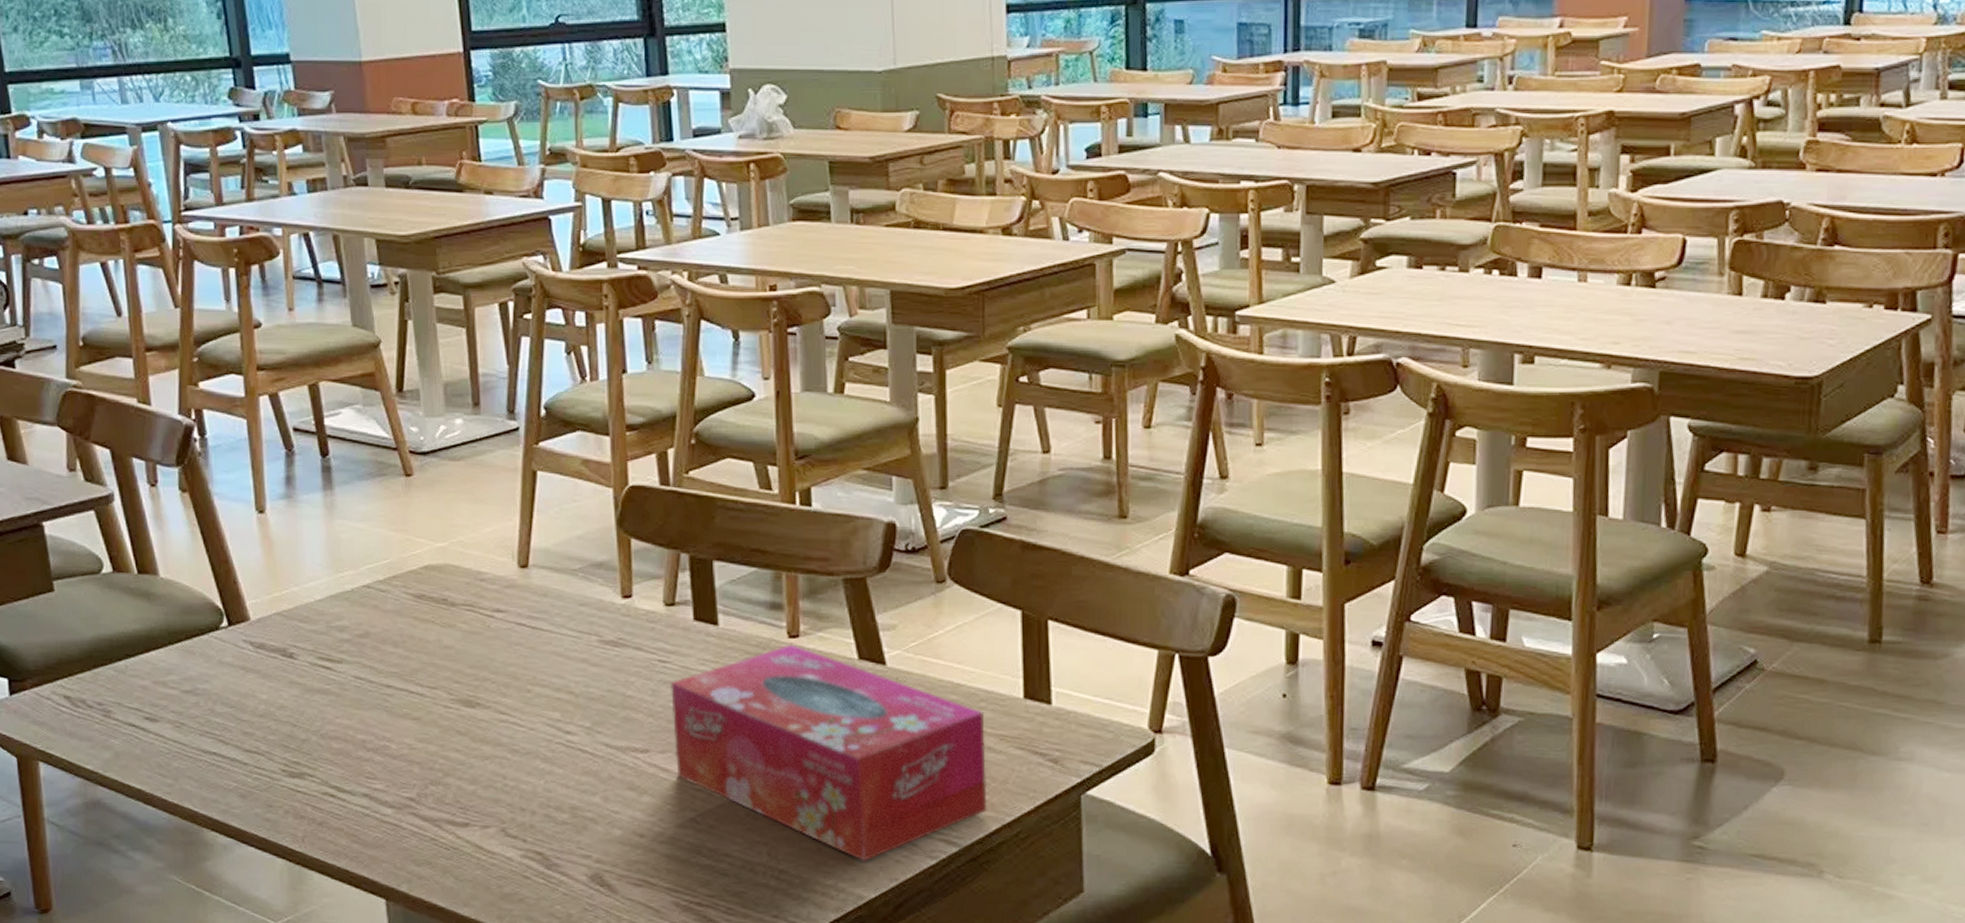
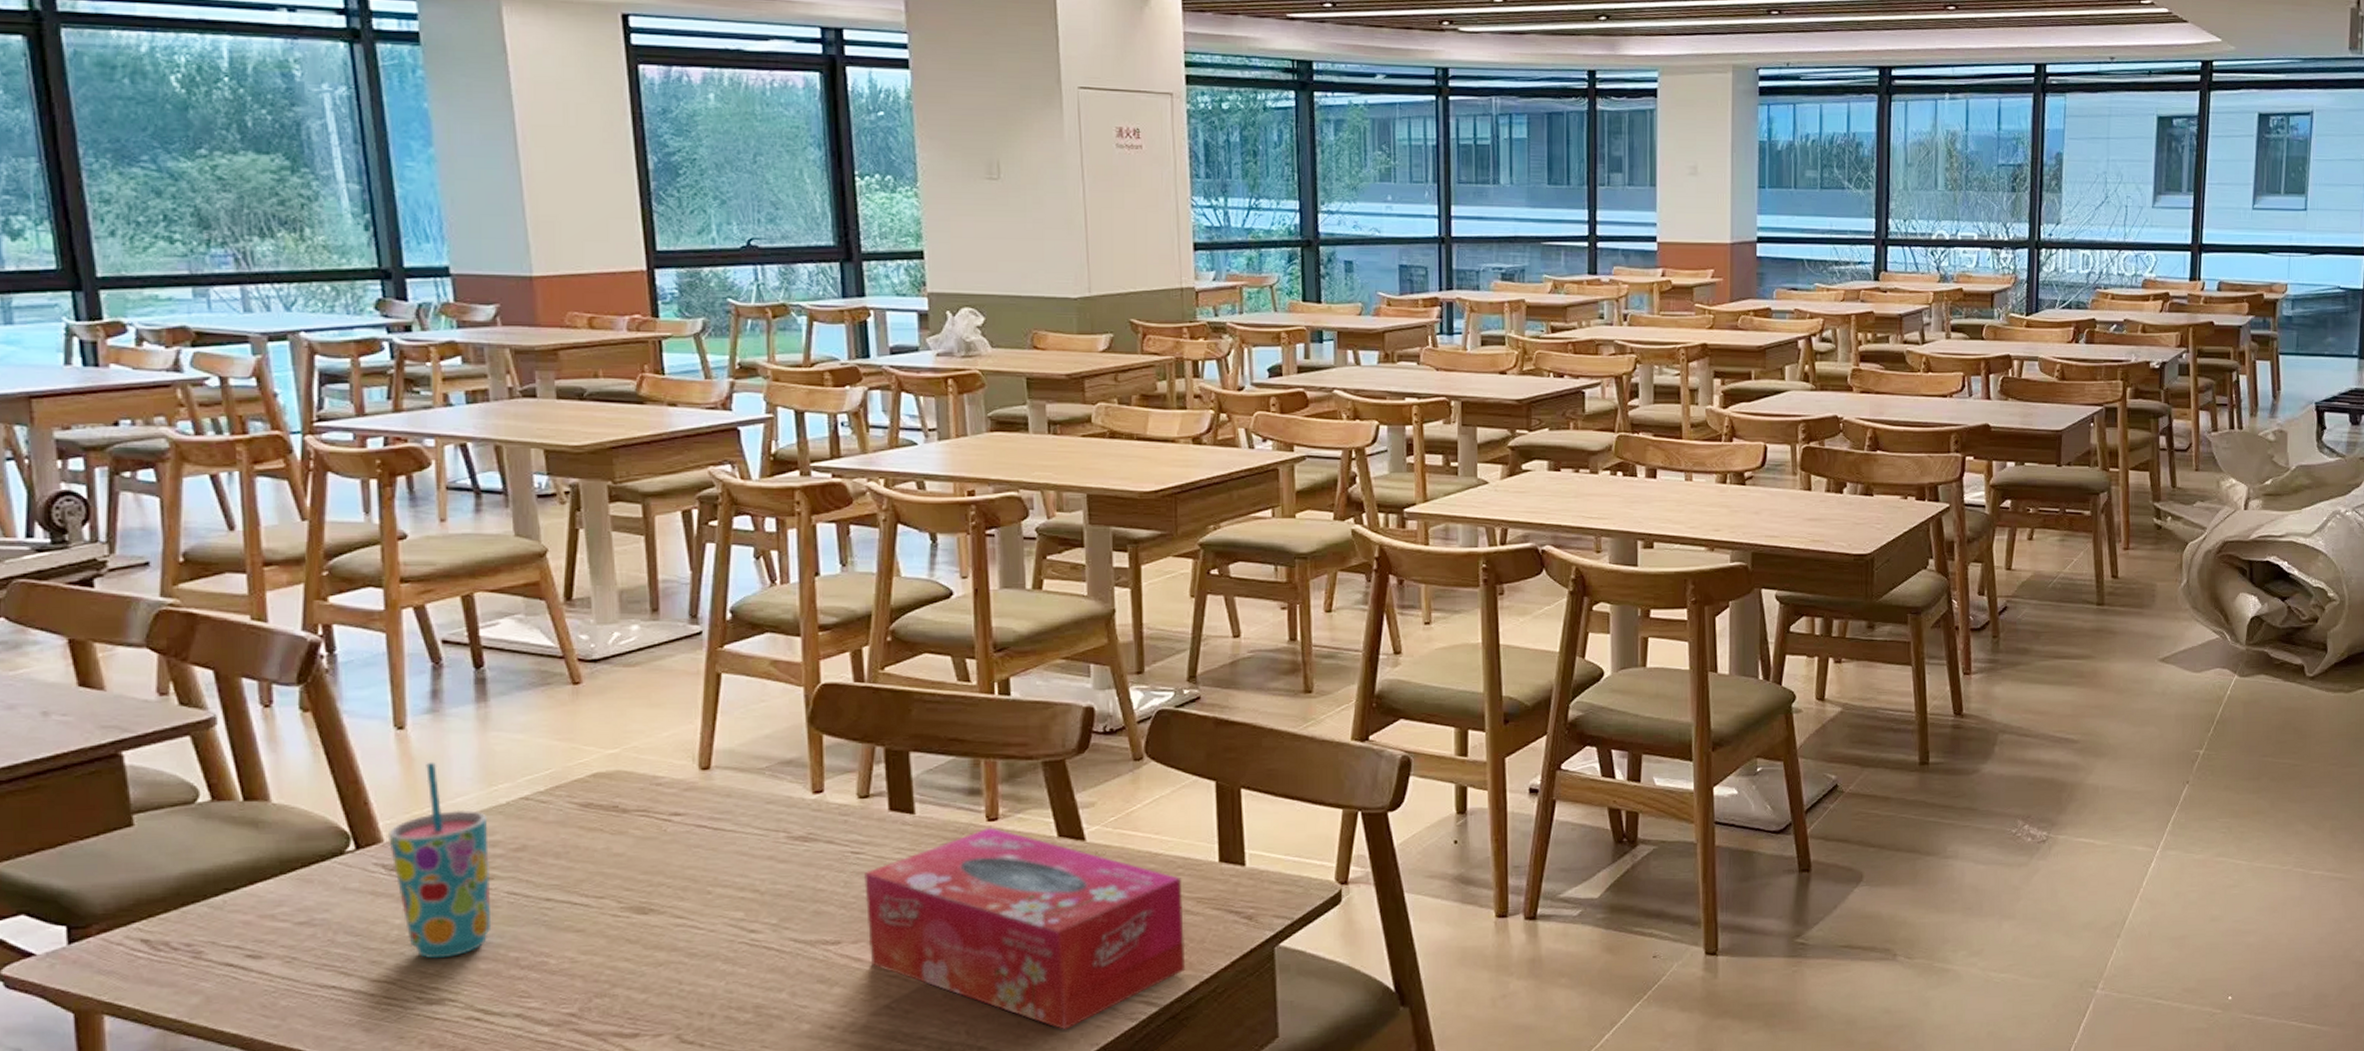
cup: none [253,546,342,735] -> present [387,762,492,959]

